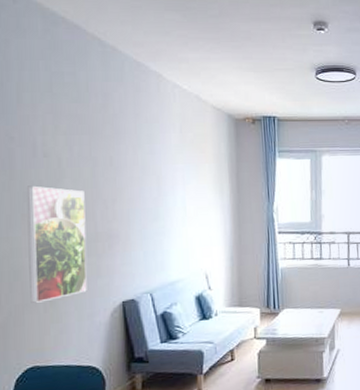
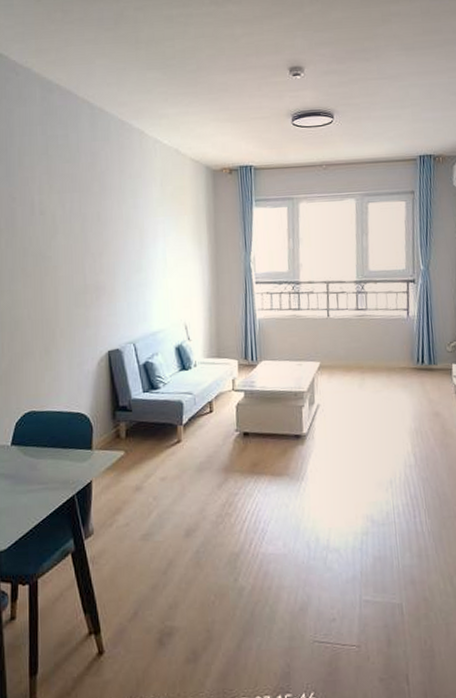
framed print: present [27,185,87,303] -> none [26,242,77,352]

